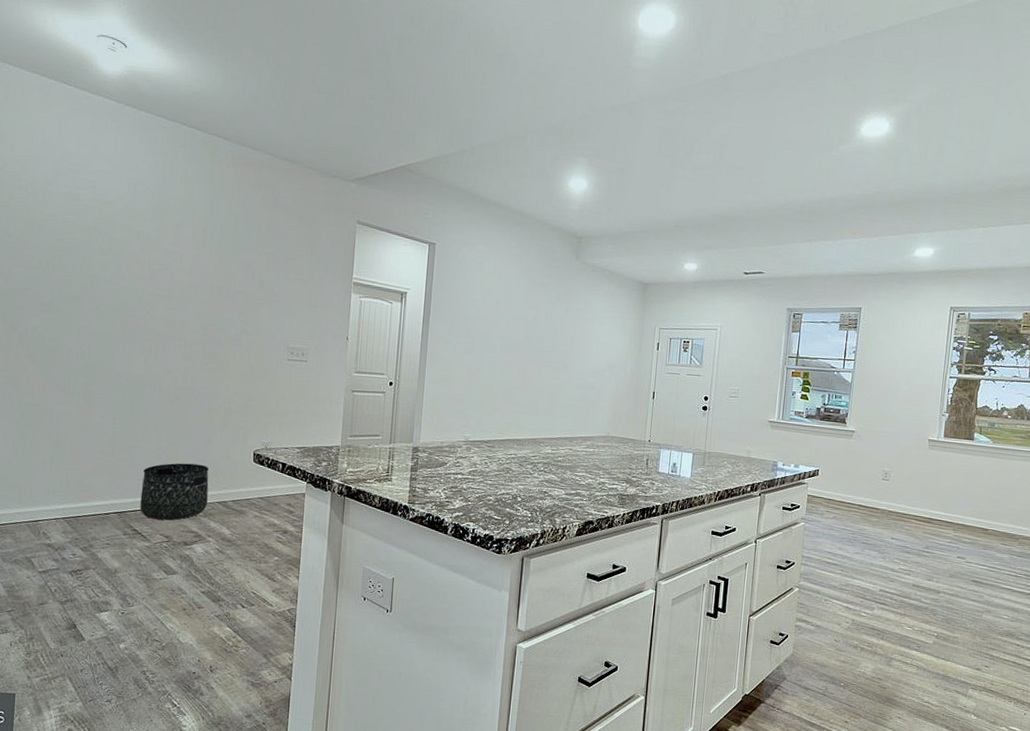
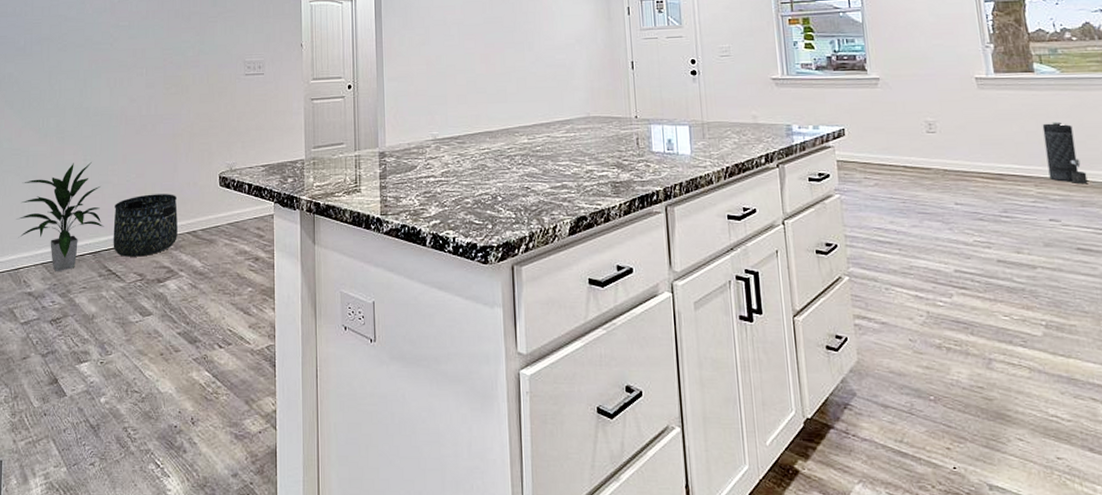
indoor plant: none [37,425,132,528] -> present [16,162,104,272]
canister: none [965,481,993,533] -> present [1042,121,1088,185]

